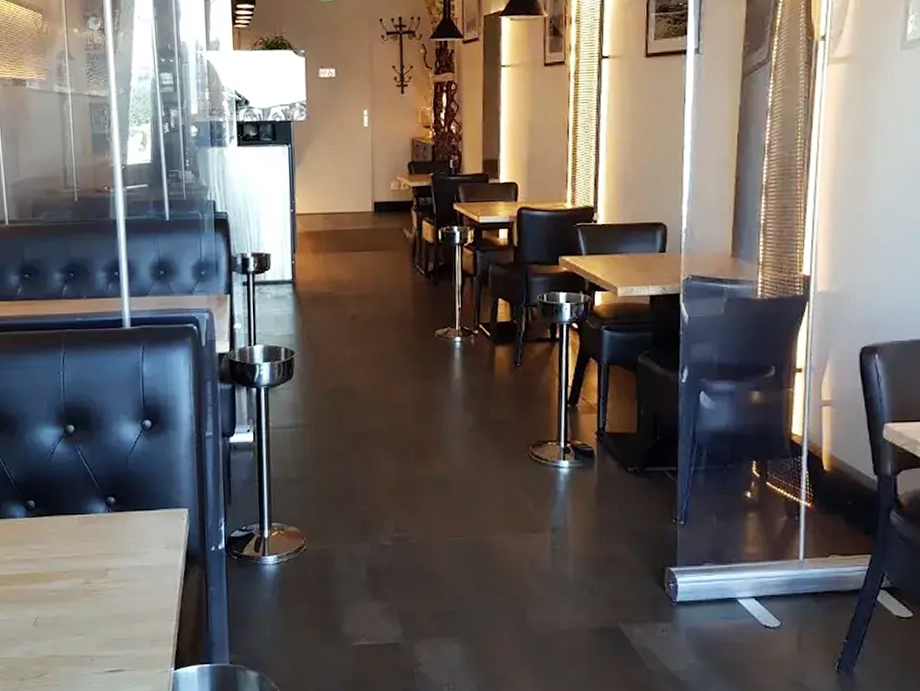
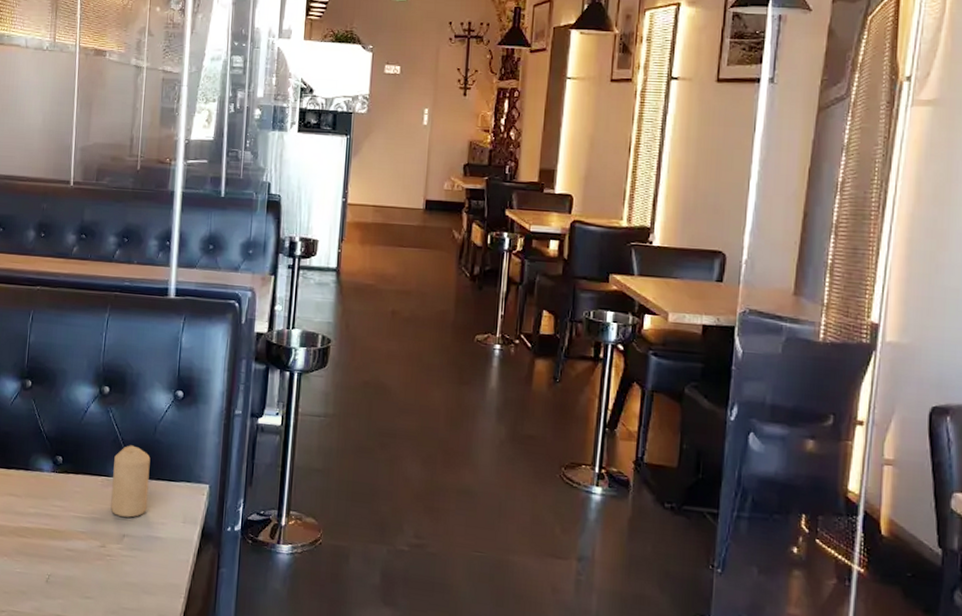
candle: none [88,480,128,551] -> present [111,445,151,518]

